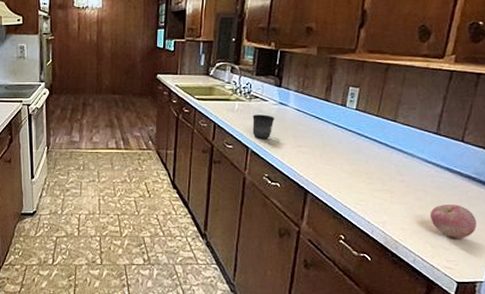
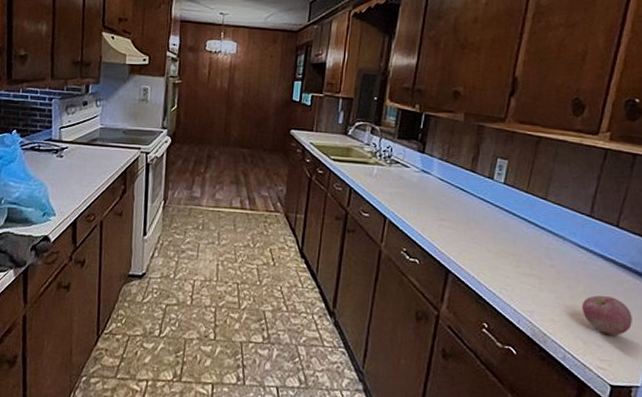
mug: present [252,115,275,140] -> none [391,181,416,210]

